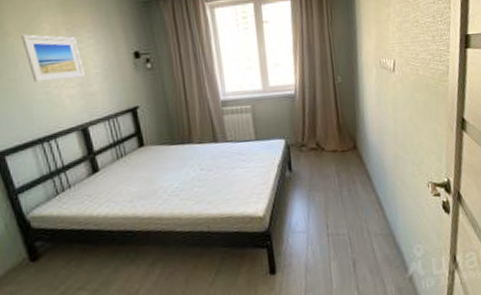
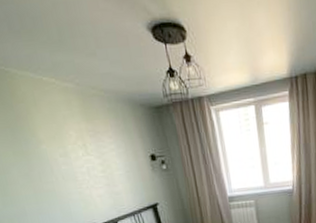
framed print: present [21,34,85,83] -> none [52,141,110,185]

